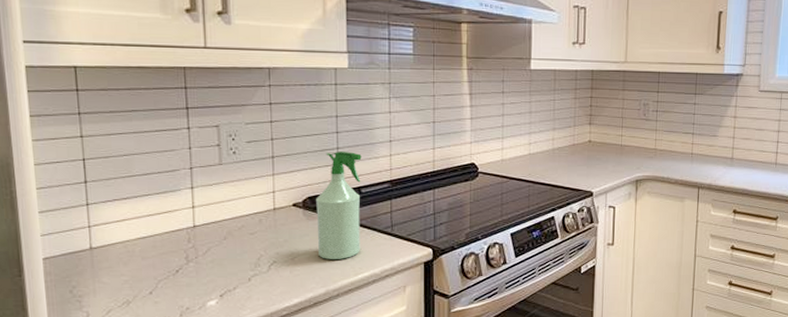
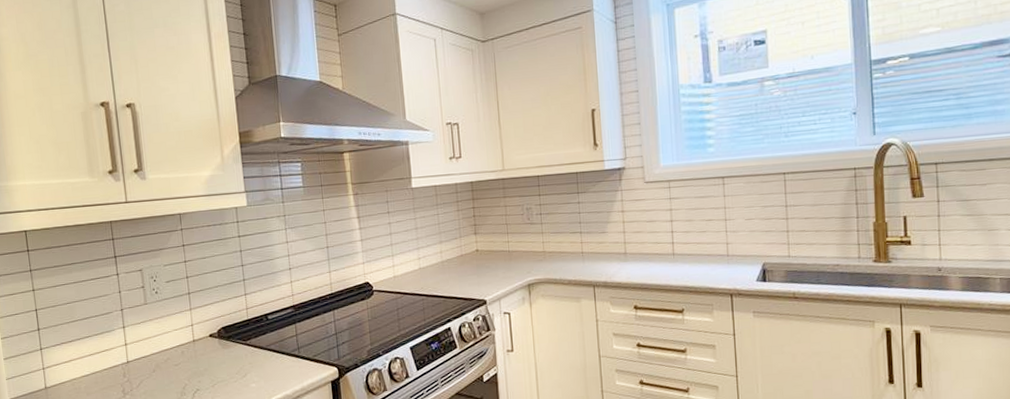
spray bottle: present [316,151,362,259] -> none [229,282,272,384]

